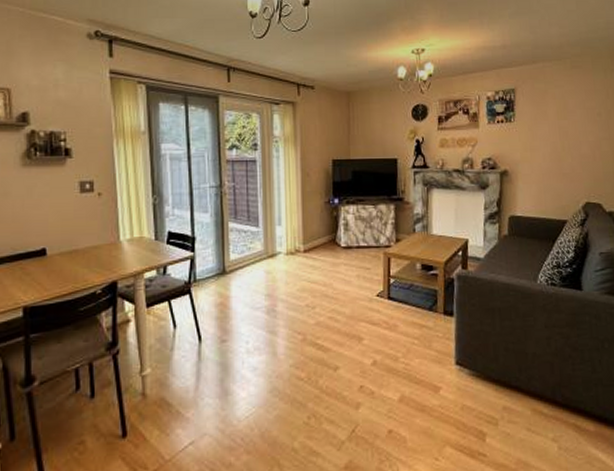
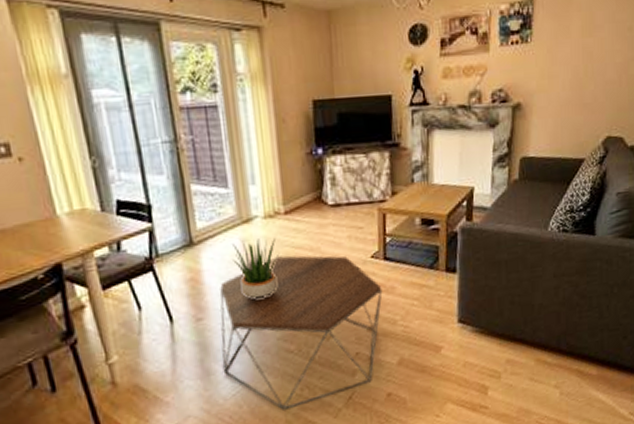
coffee table: none [239,289,386,437] -> present [220,255,383,410]
potted plant: none [257,271,298,326] -> present [232,237,280,299]

